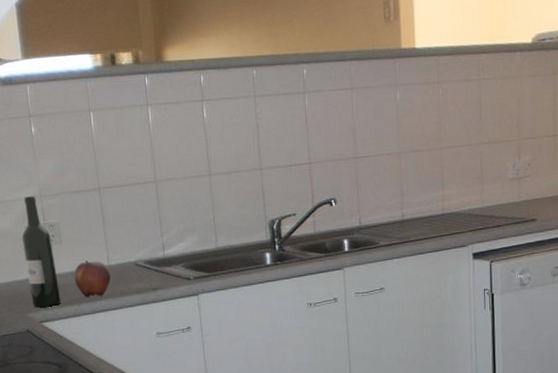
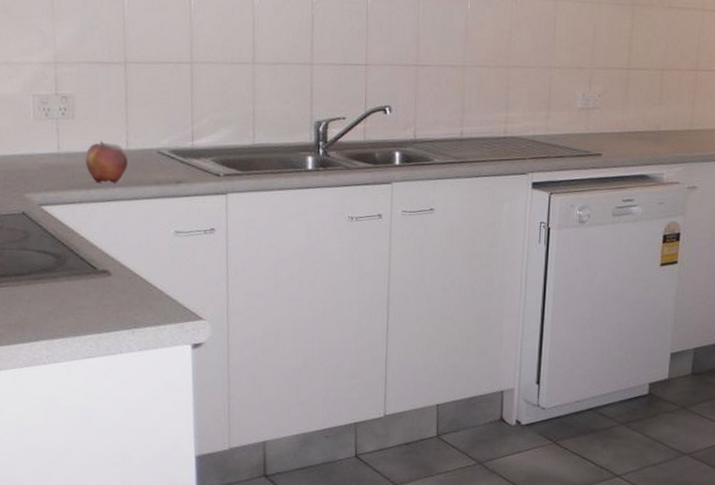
wine bottle: present [21,196,61,308] -> none [27,61,67,189]

